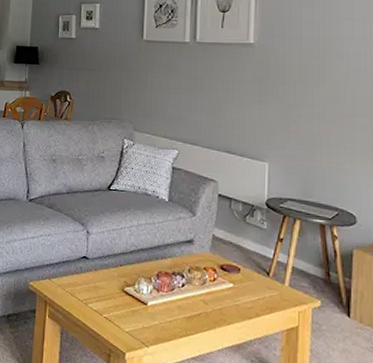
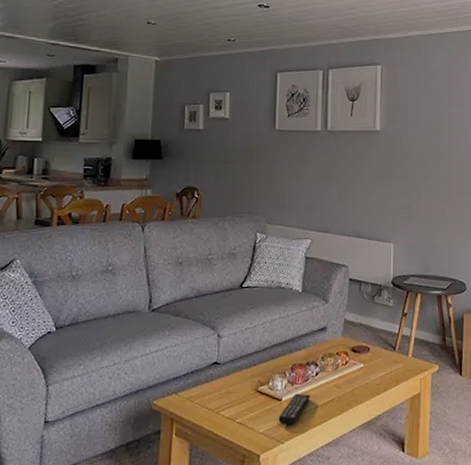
remote control: none [143,300,177,331] -> present [278,393,311,426]

